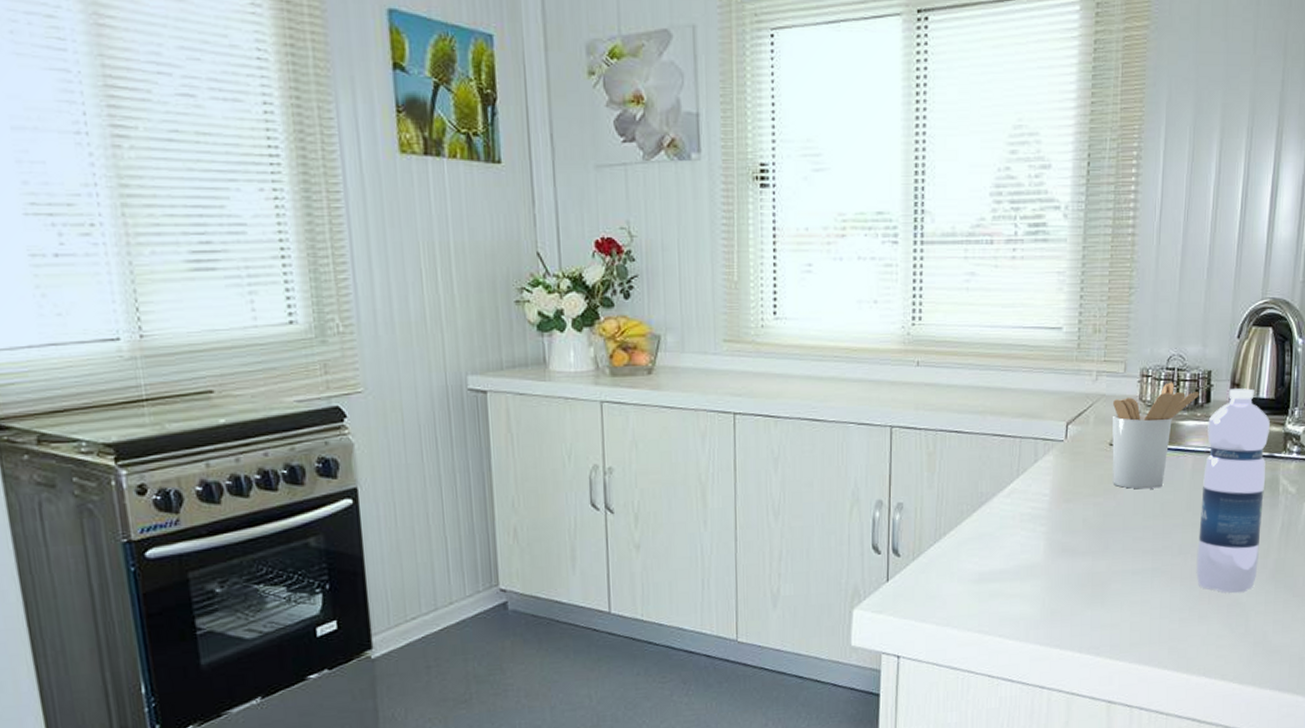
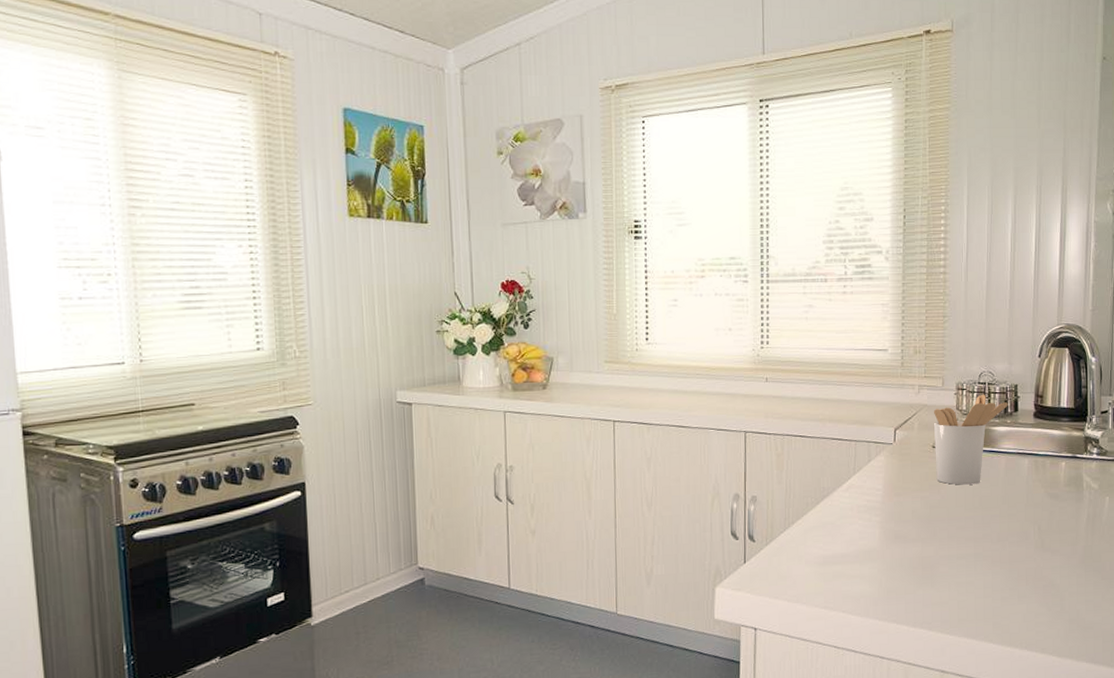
water bottle: present [1196,388,1270,594] -> none [1013,399,1071,576]

